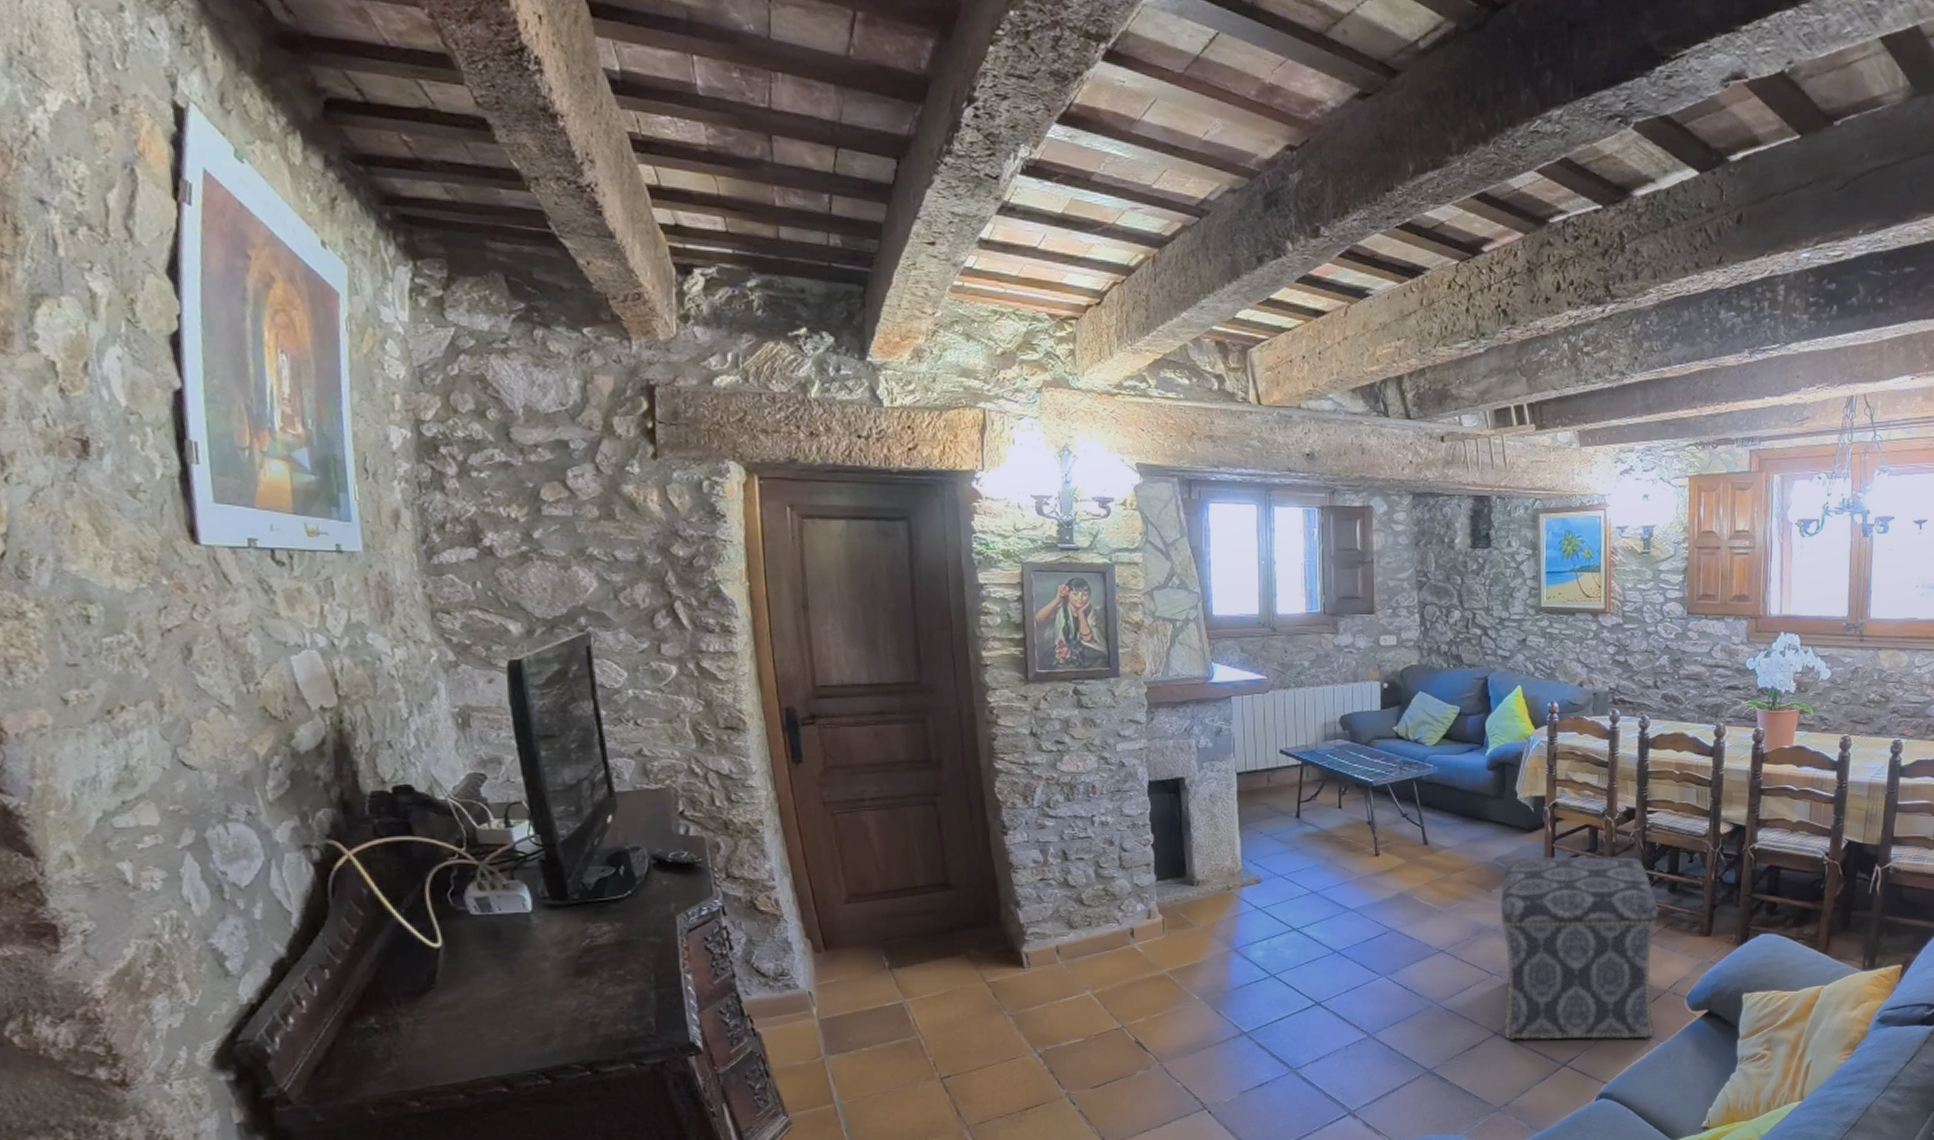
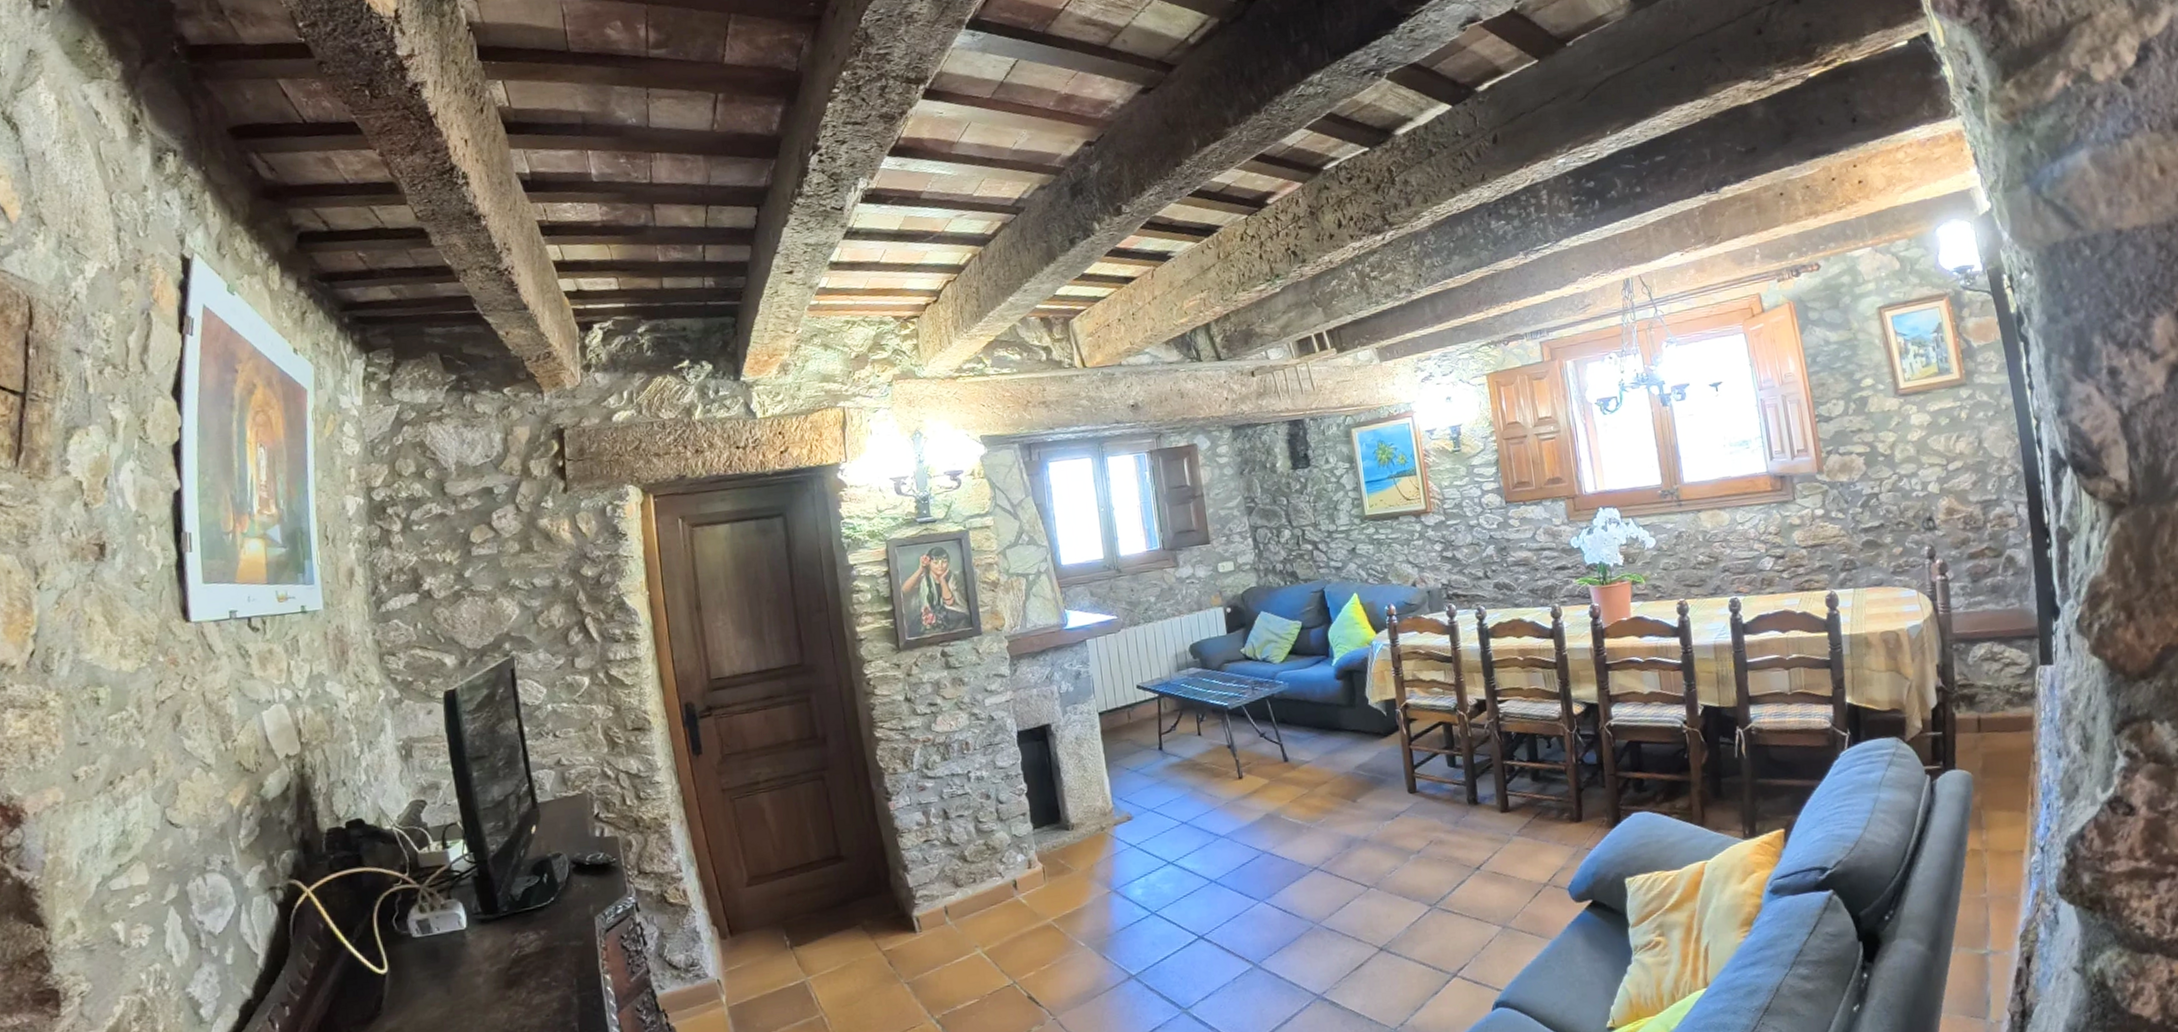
ottoman: present [1500,856,1659,1040] -> none [1365,749,1541,954]

